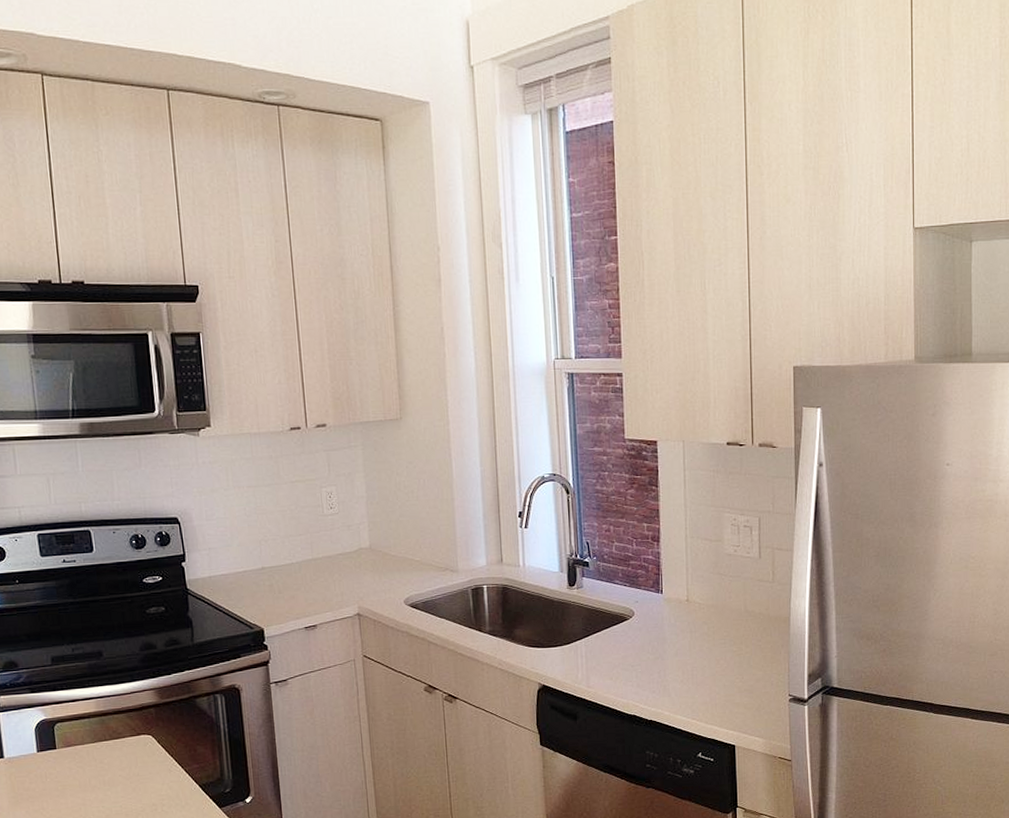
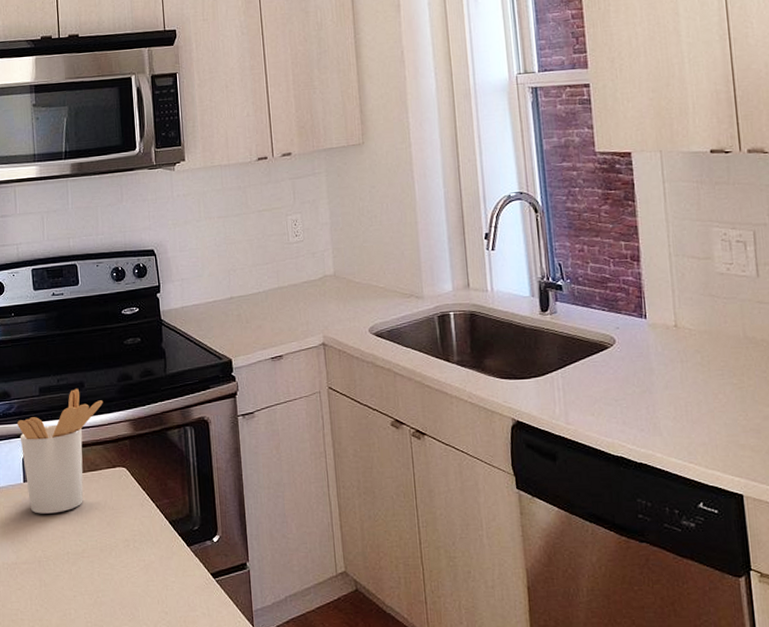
utensil holder: none [27,657,125,783] -> present [17,388,104,514]

